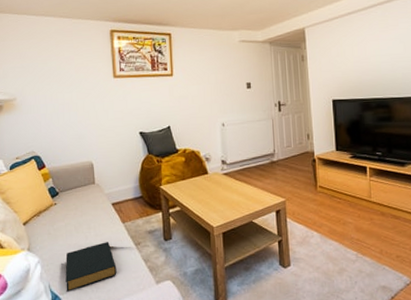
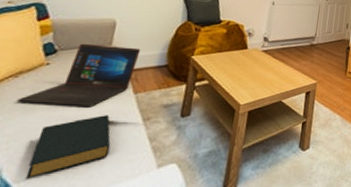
laptop: none [44,184,118,236] -> present [16,43,141,106]

